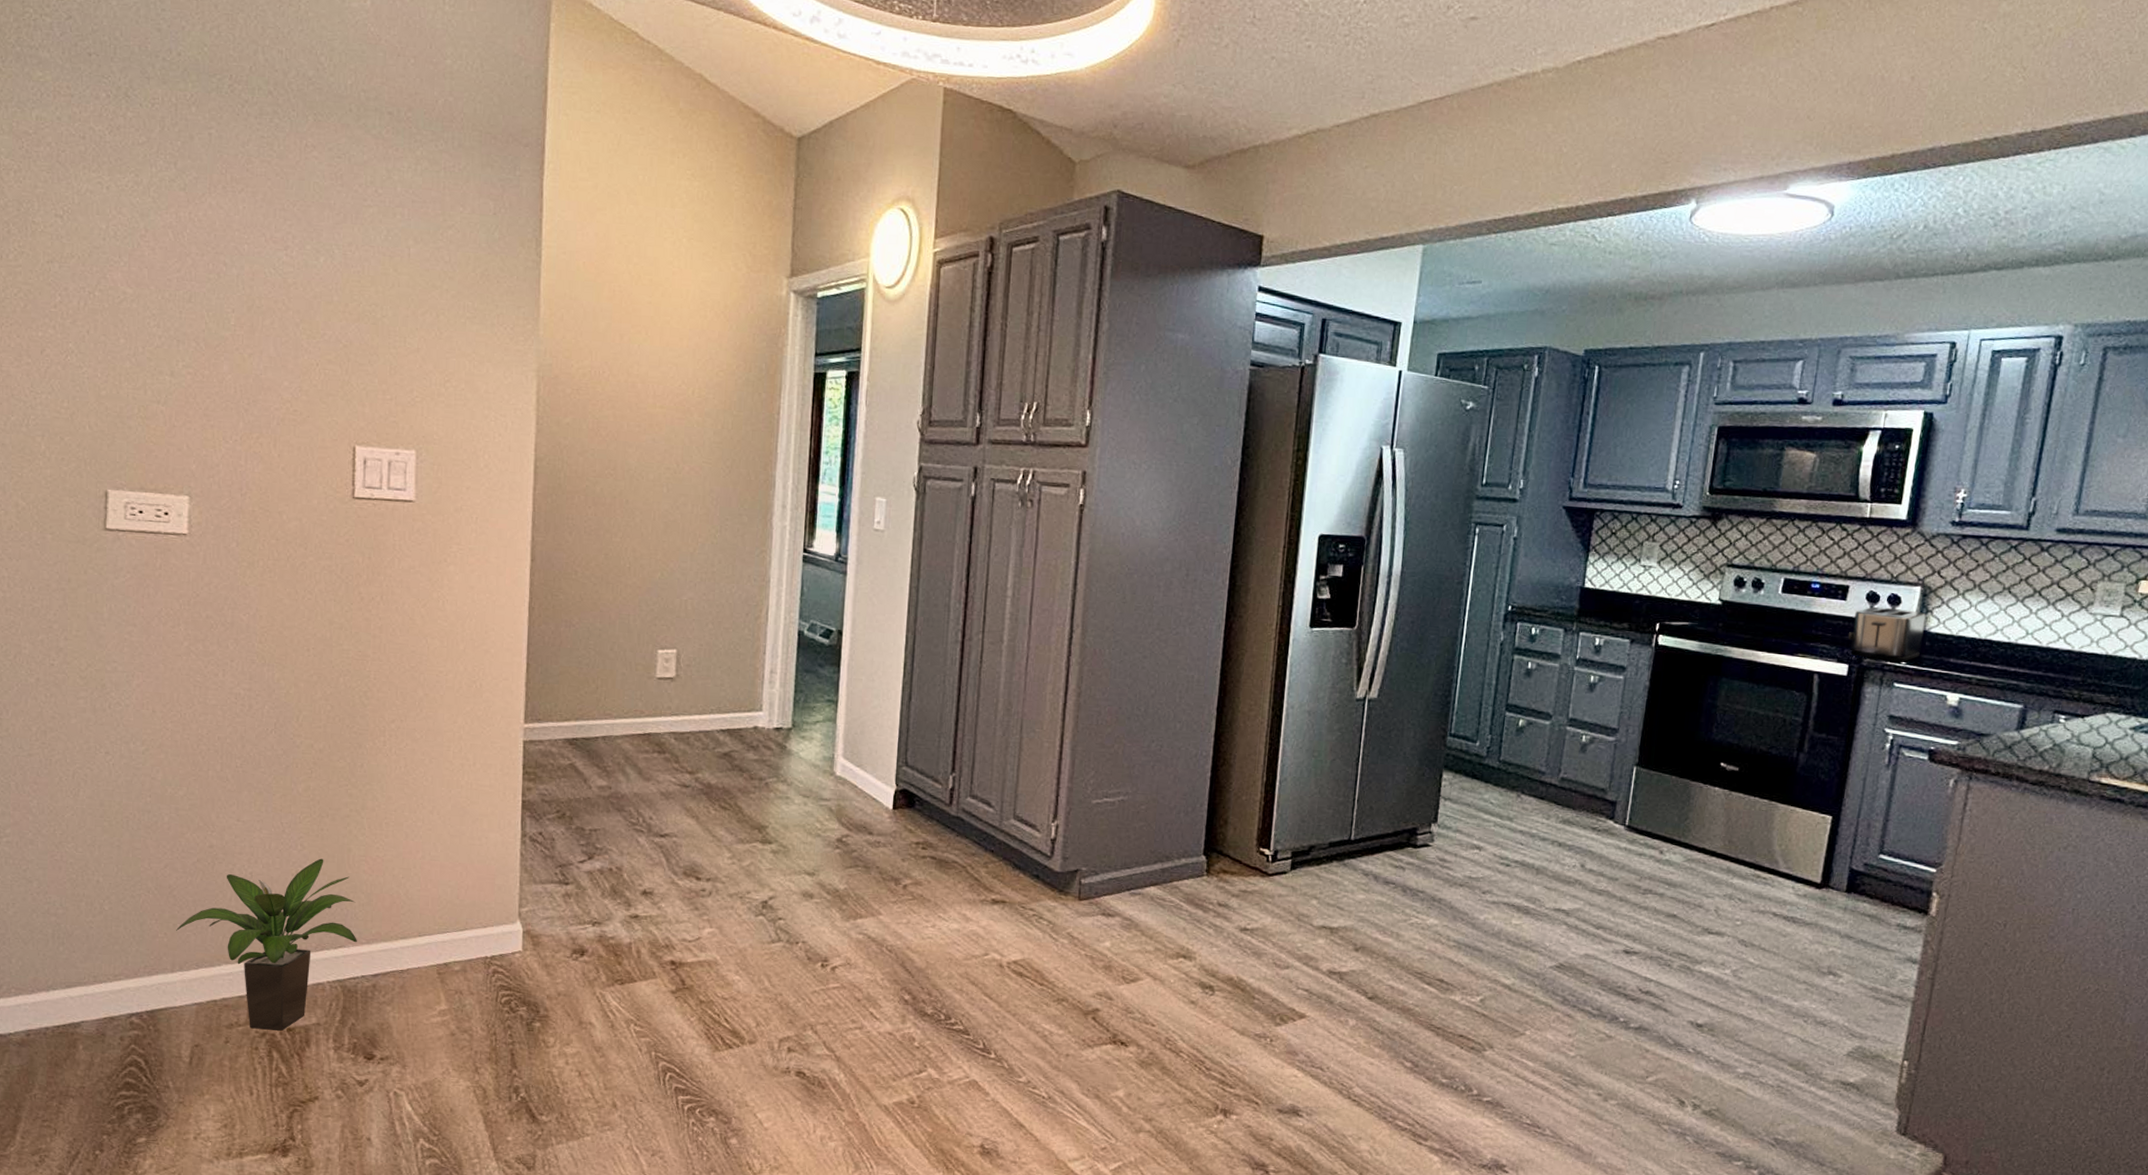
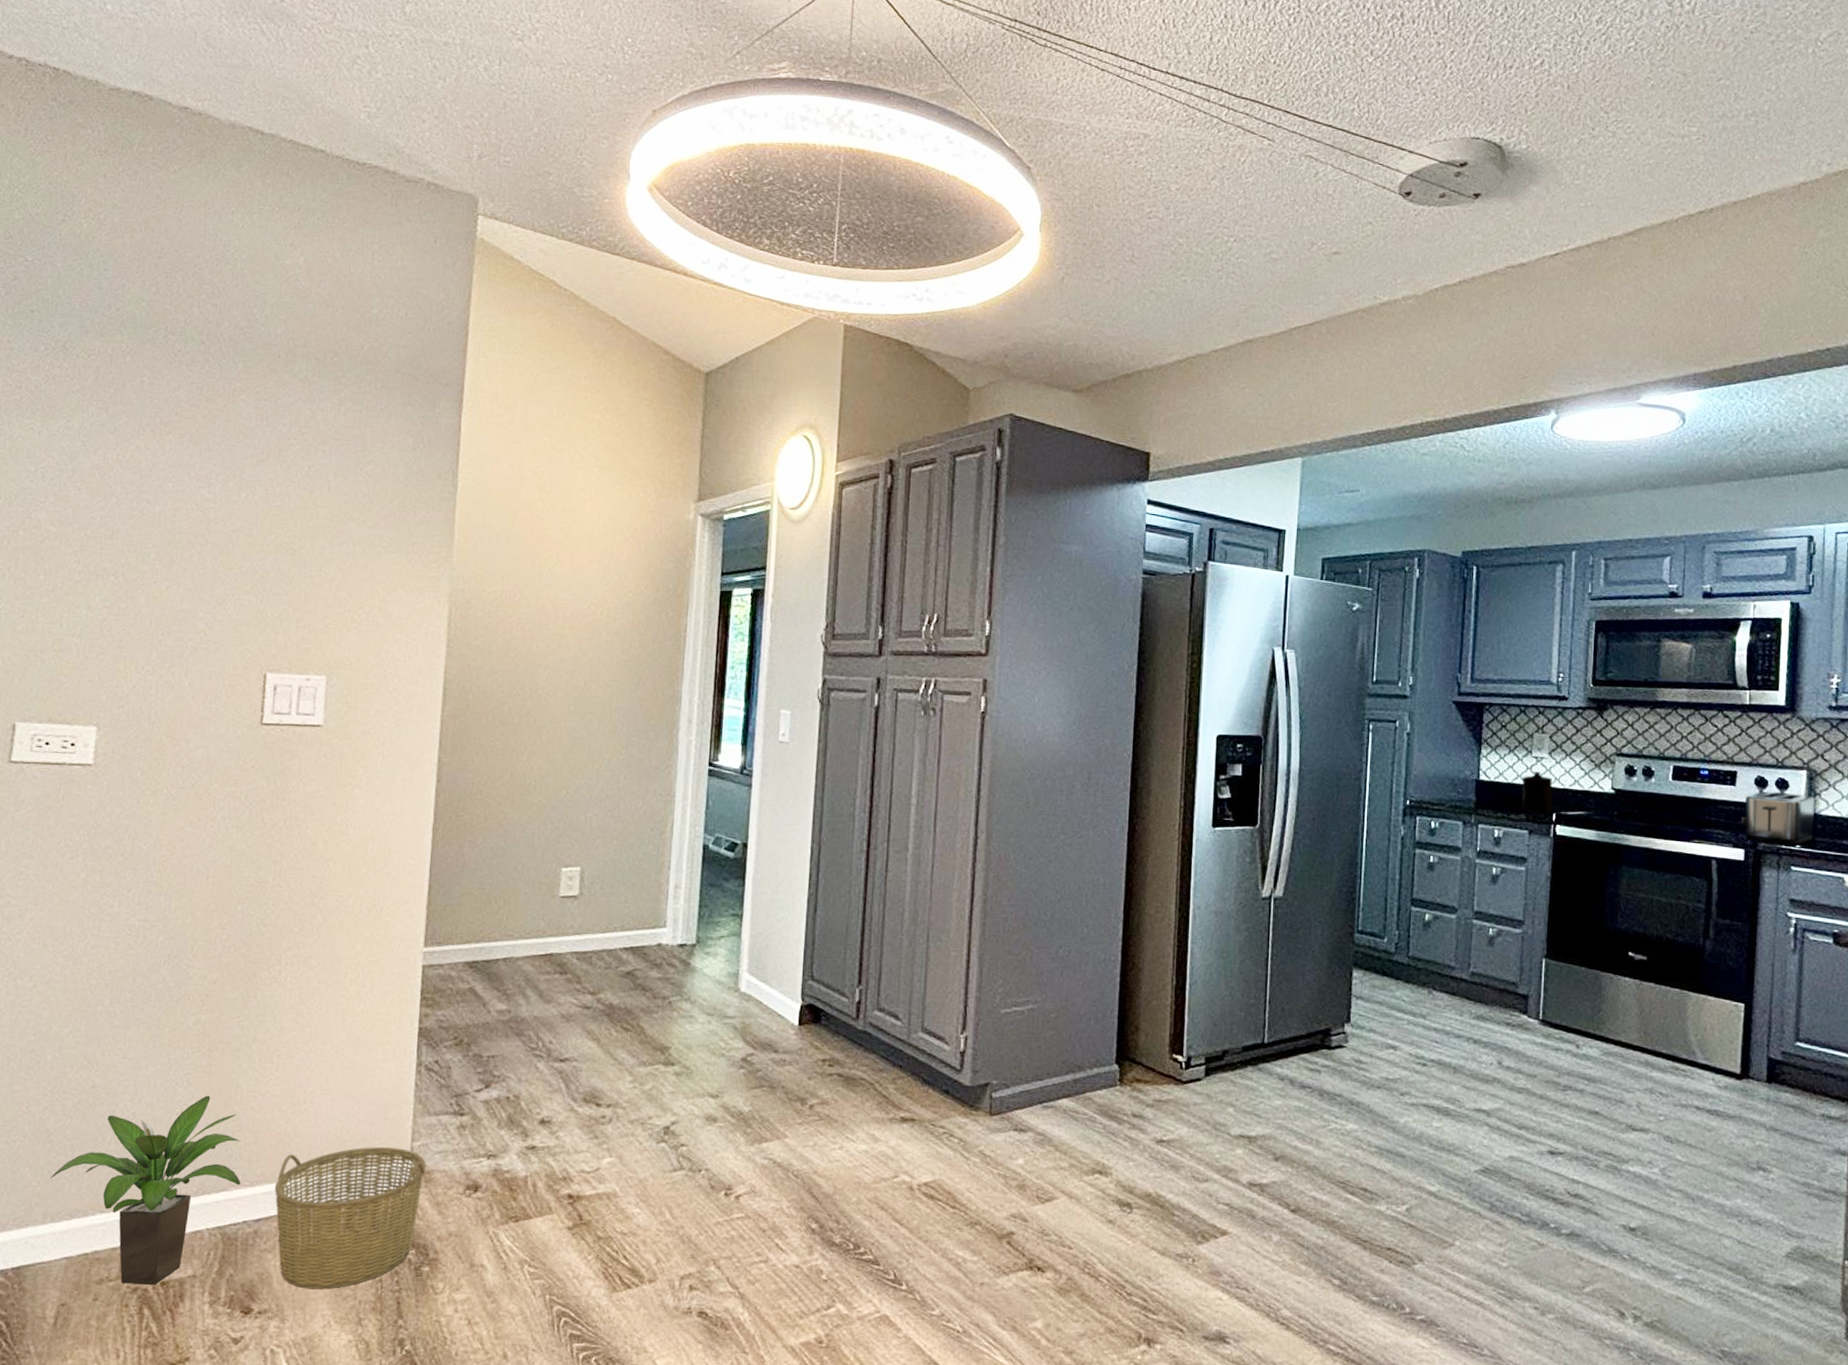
basket: none [389,911,534,1040] -> present [274,1147,427,1290]
canister: none [1625,580,1659,623] -> present [1522,772,1553,814]

